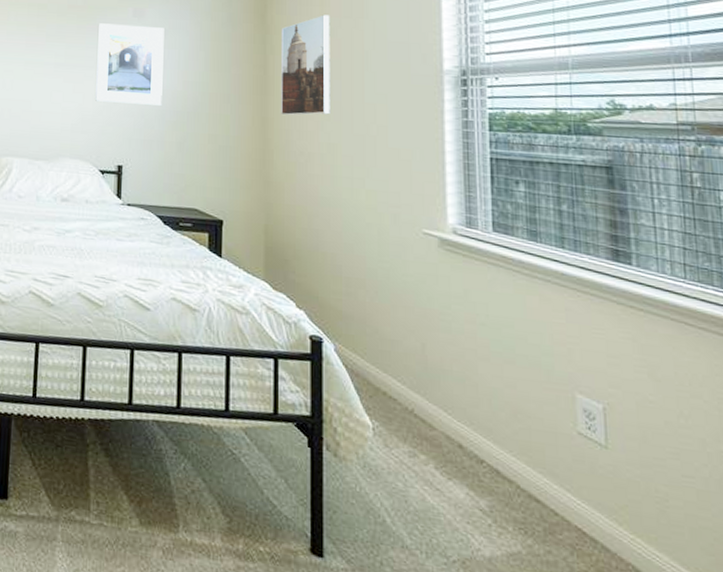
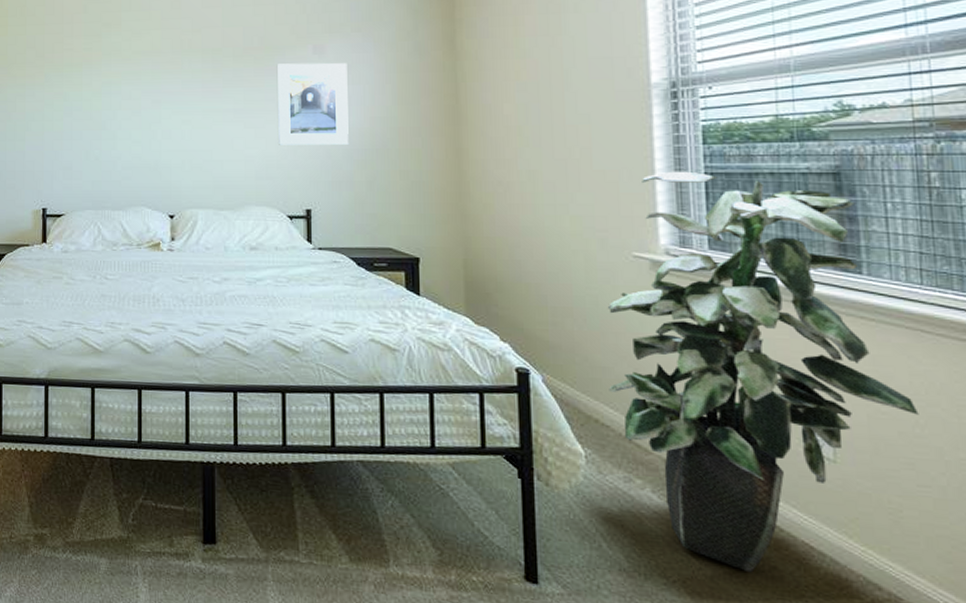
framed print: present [281,15,330,116] -> none [473,35,529,145]
indoor plant: none [397,154,683,557] -> present [607,171,919,573]

